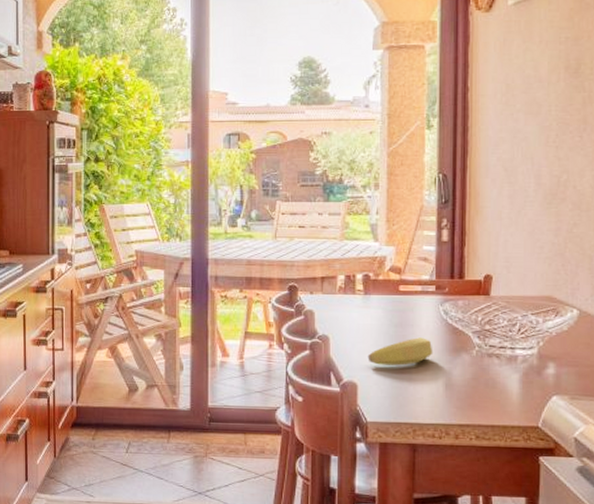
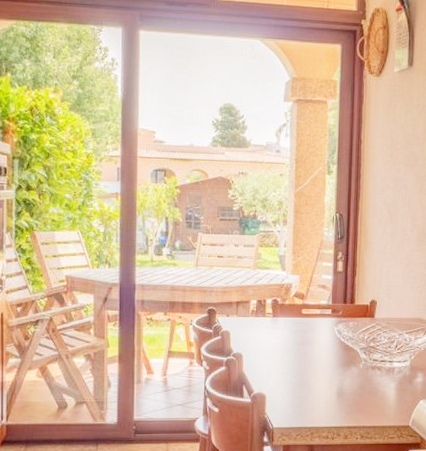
banana: present [367,337,433,366] -> none [275,354,329,378]

